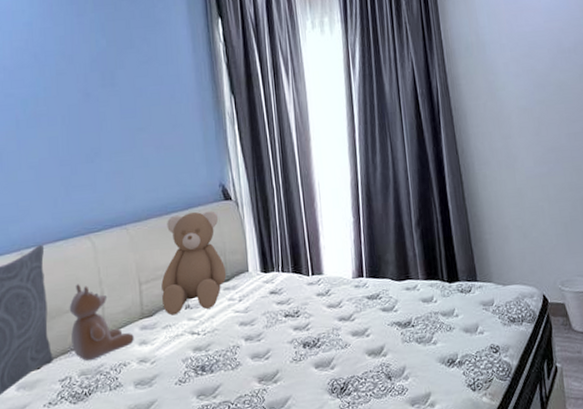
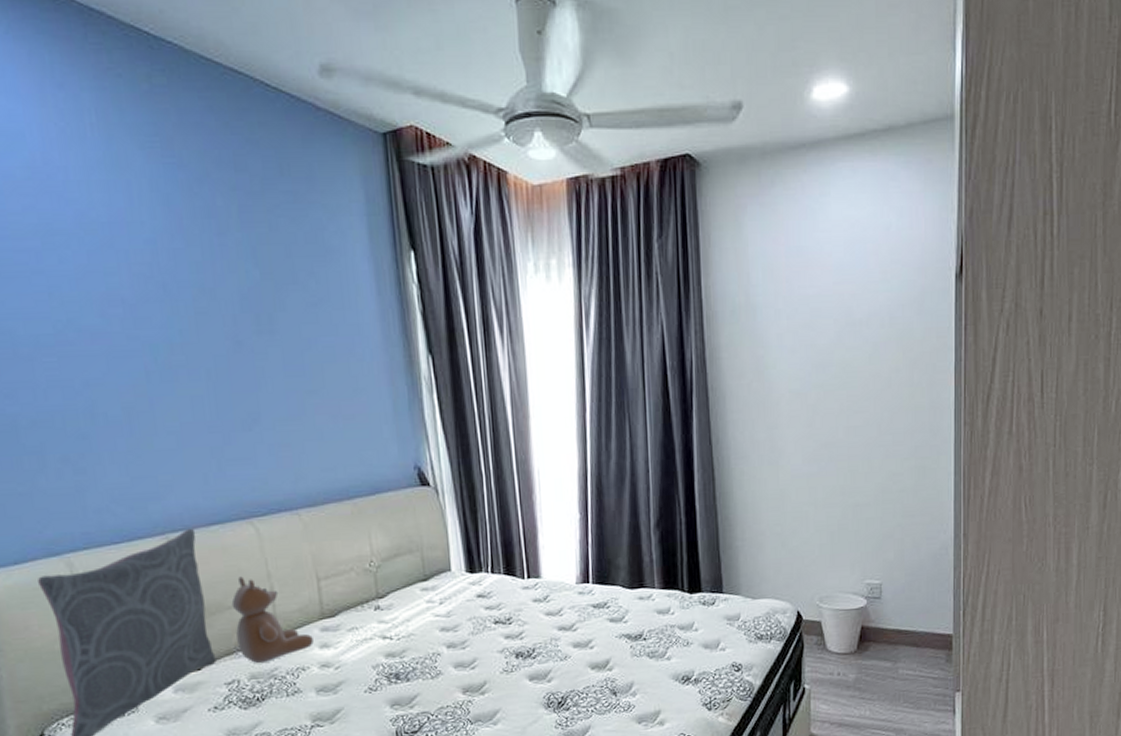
teddy bear: present [161,211,227,316] -> none [344,497,425,617]

